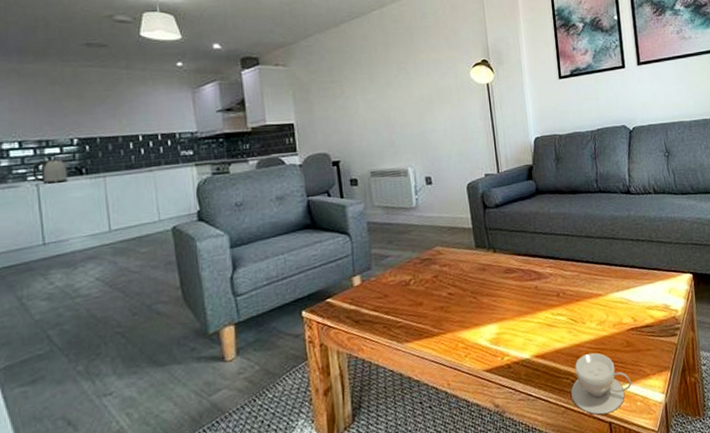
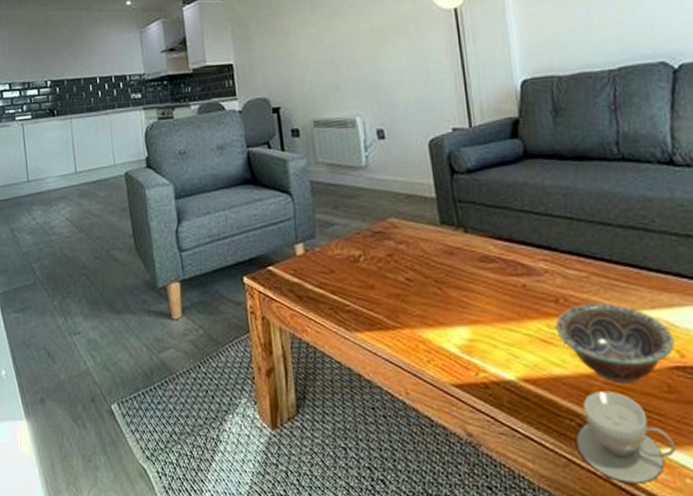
kettle: present [32,158,68,184] -> none [18,100,44,124]
decorative bowl: none [557,291,631,347] -> present [555,303,675,385]

